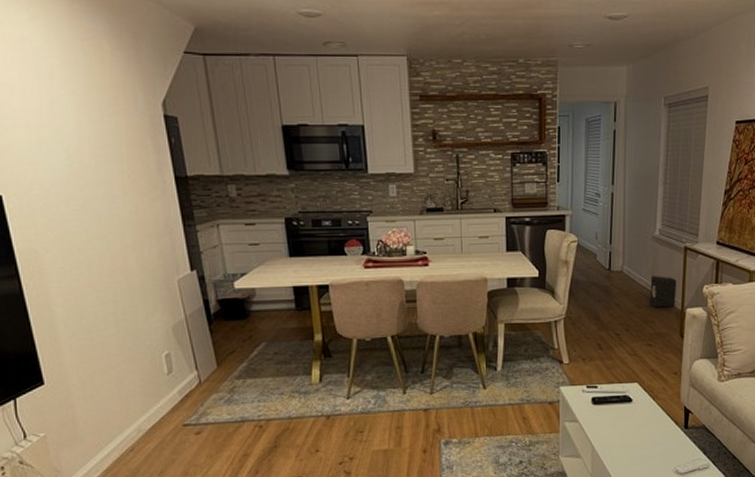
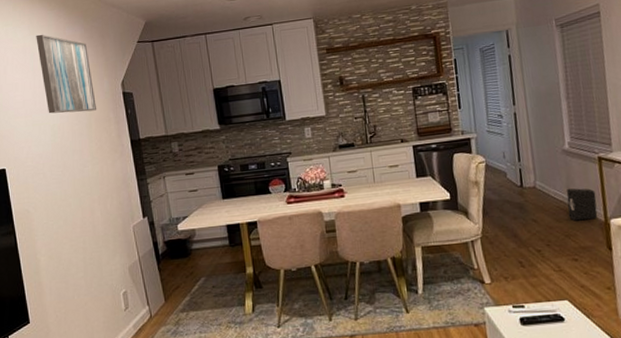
wall art: none [39,21,130,134] -> present [36,34,97,114]

